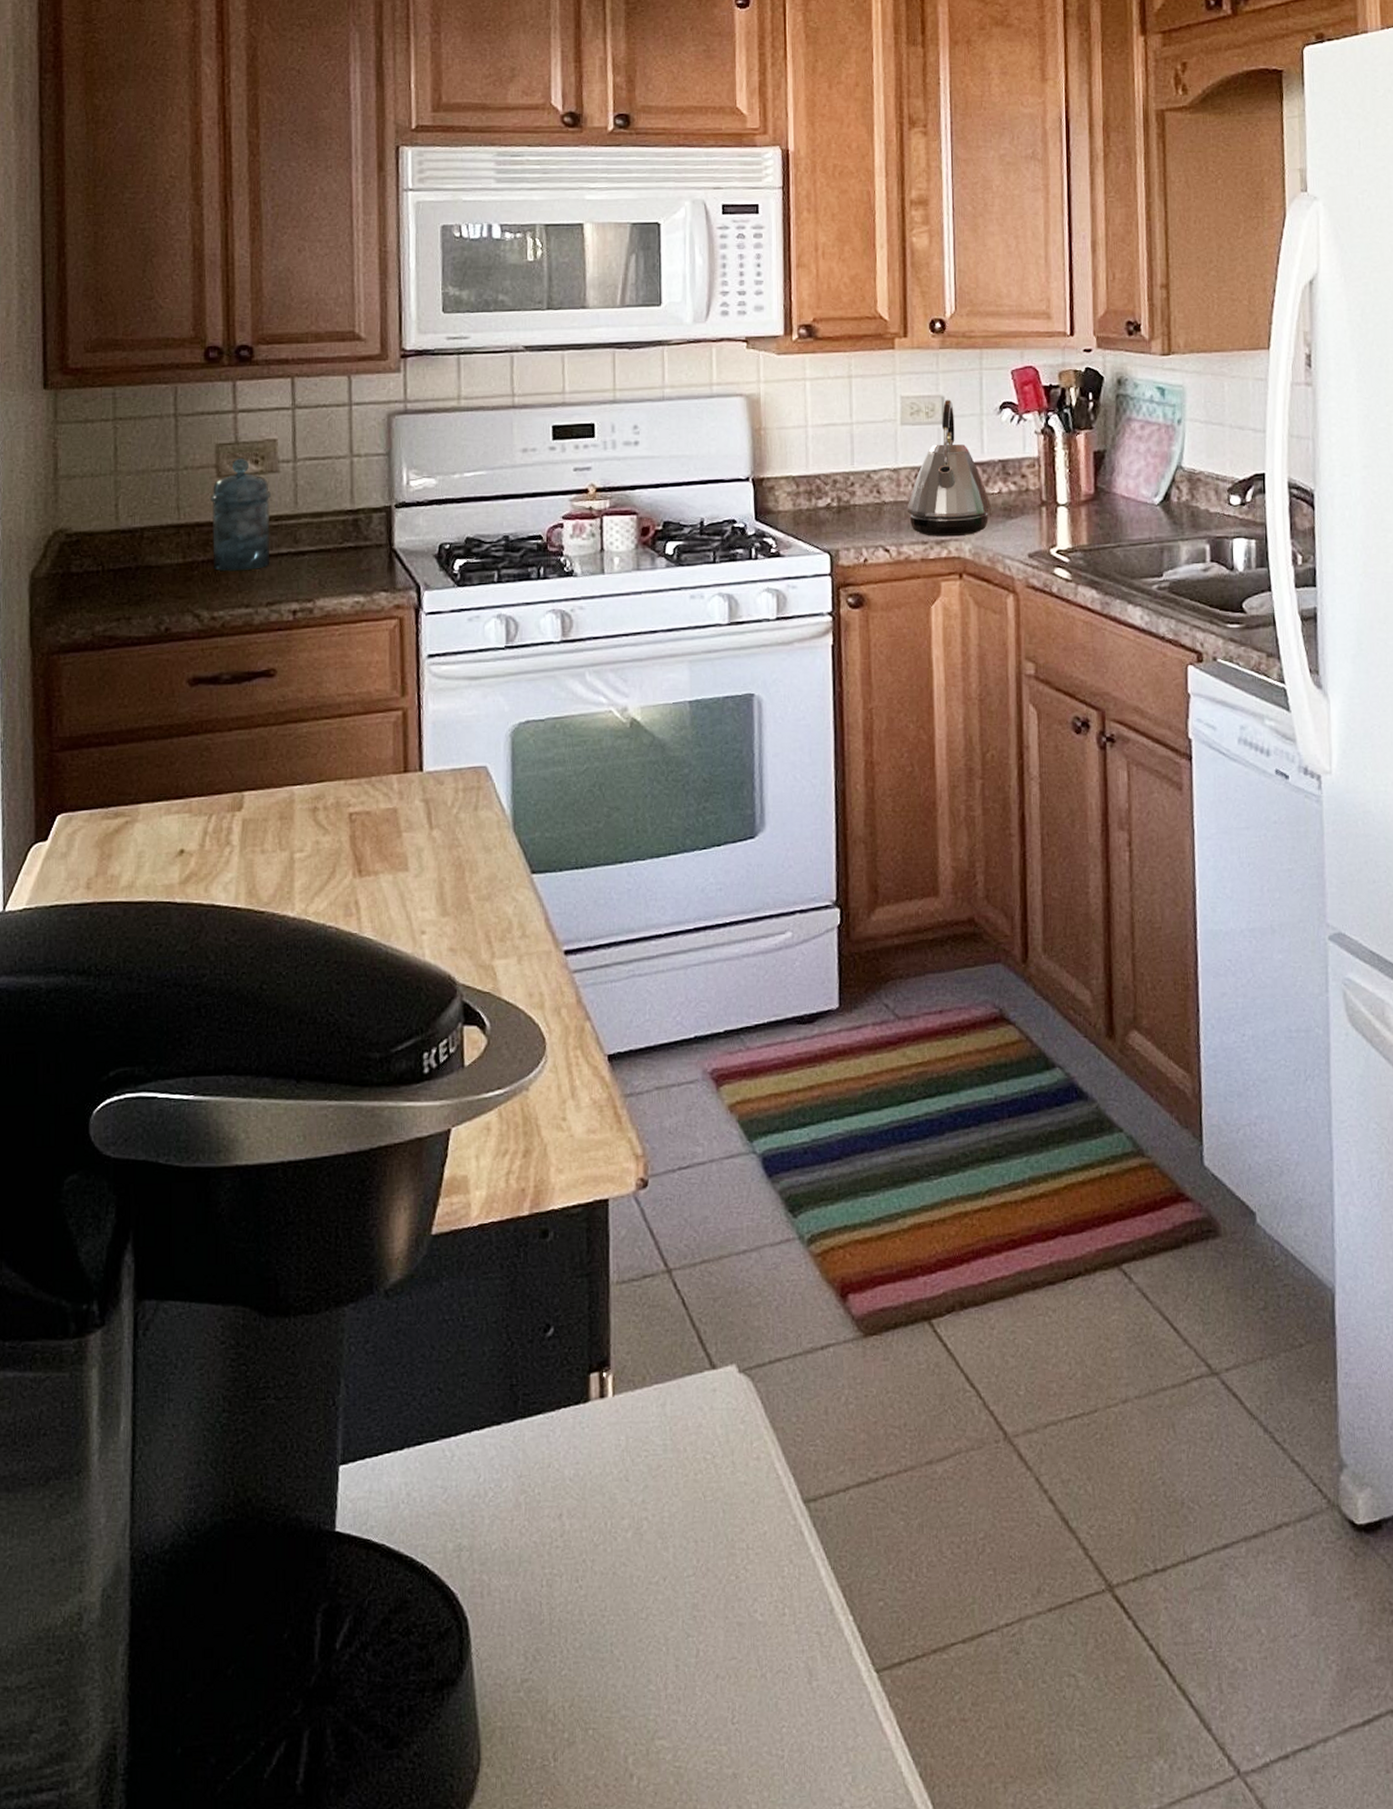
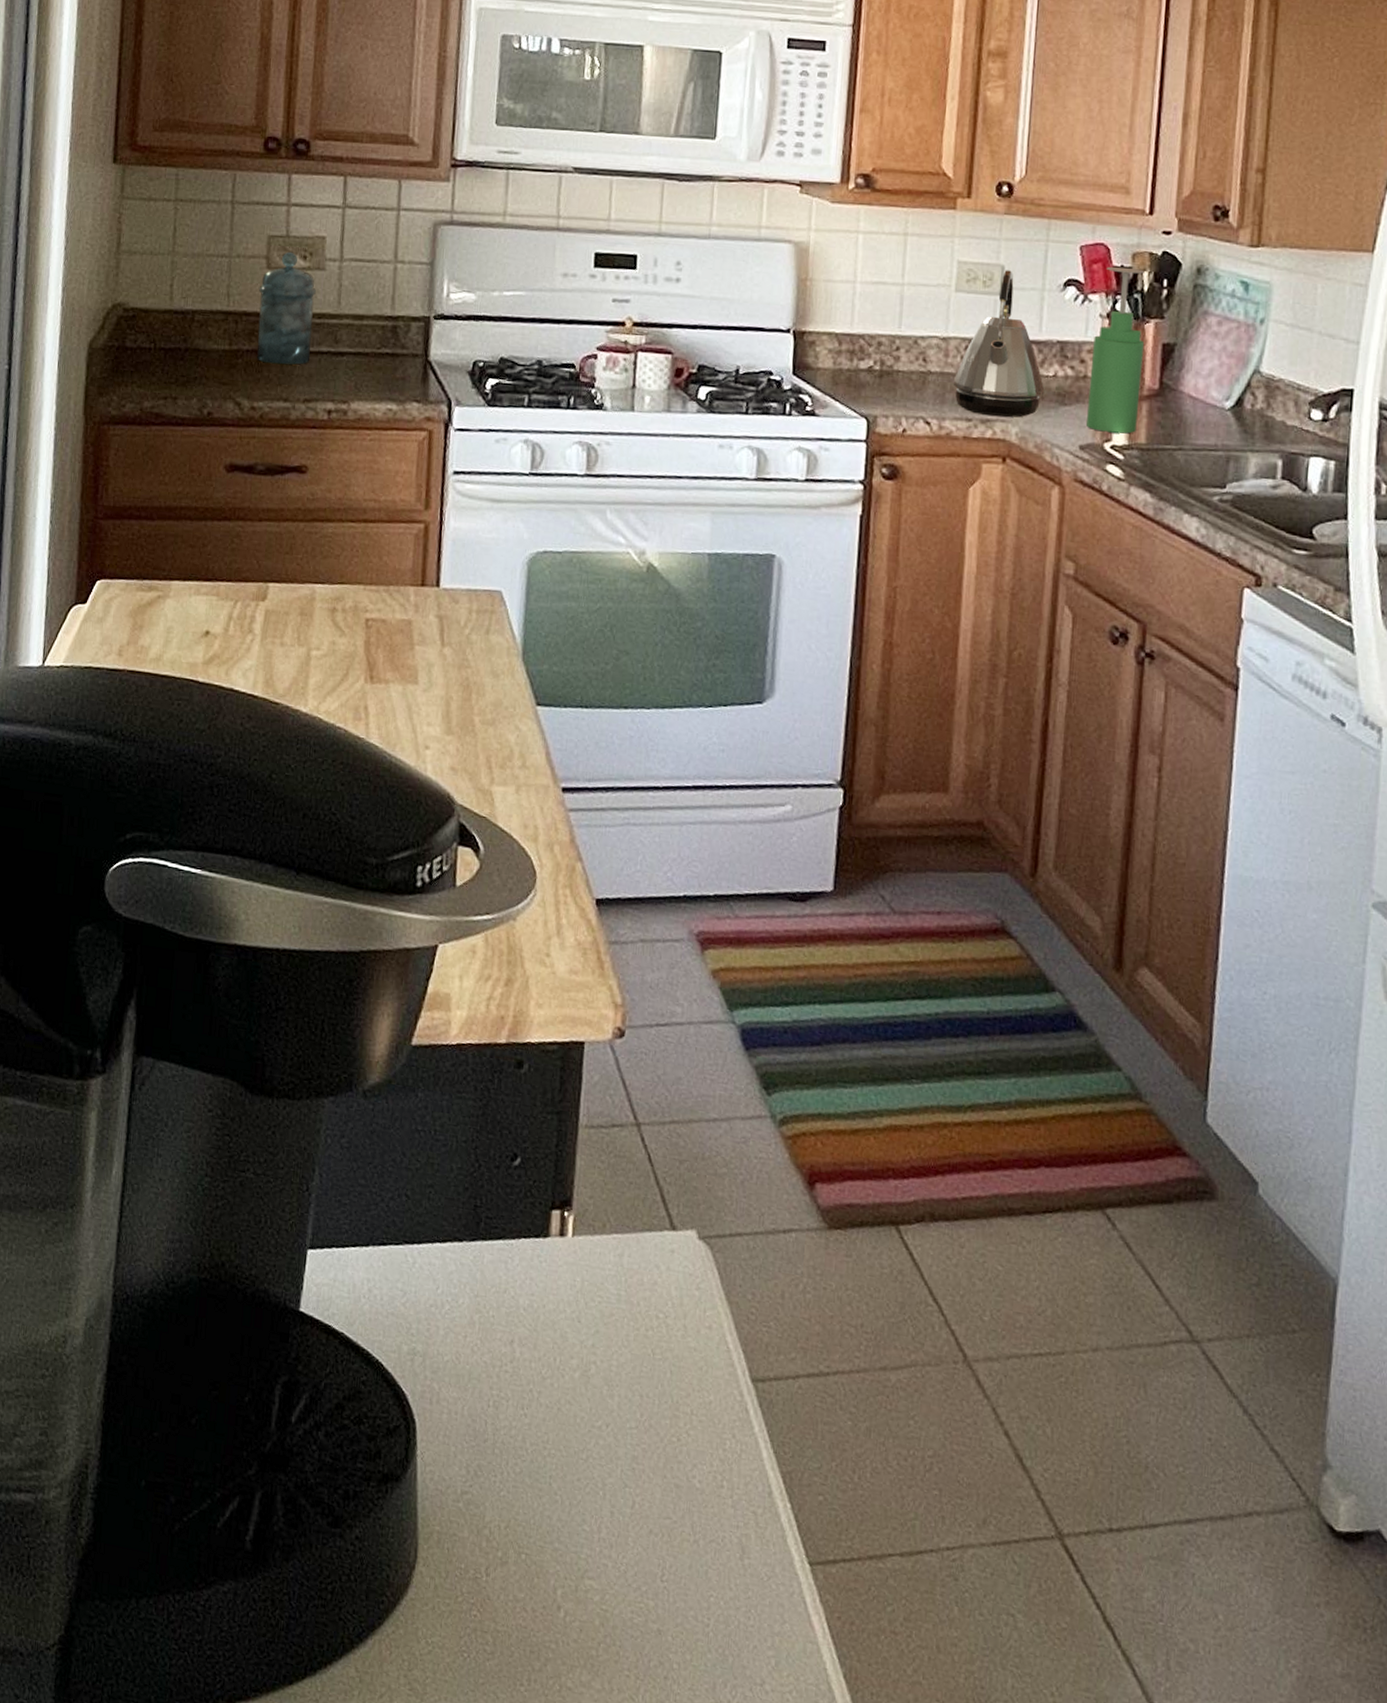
soap dispenser: none [1031,385,1078,539] -> present [1087,266,1144,434]

